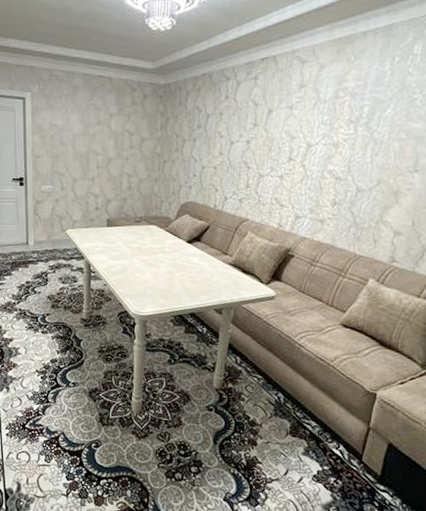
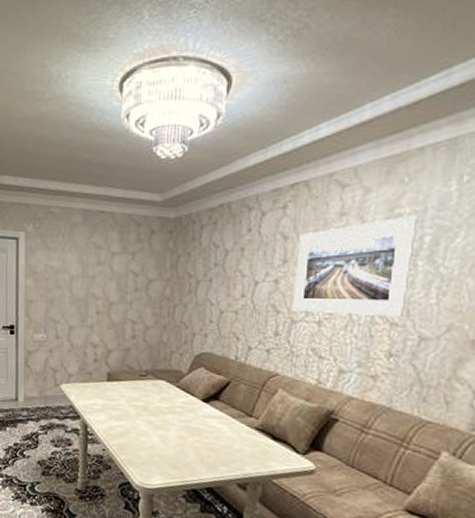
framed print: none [260,89,360,173] -> present [291,215,419,318]

